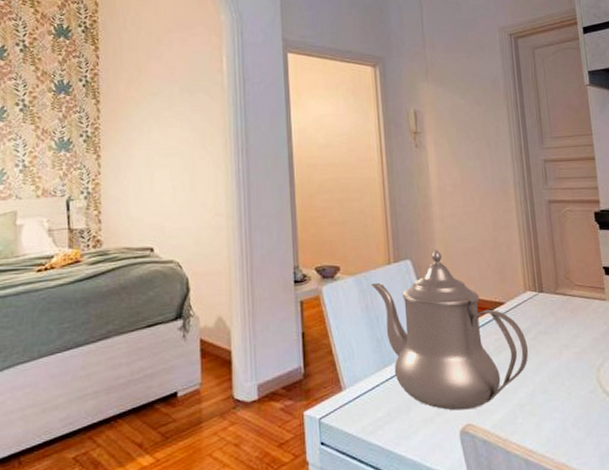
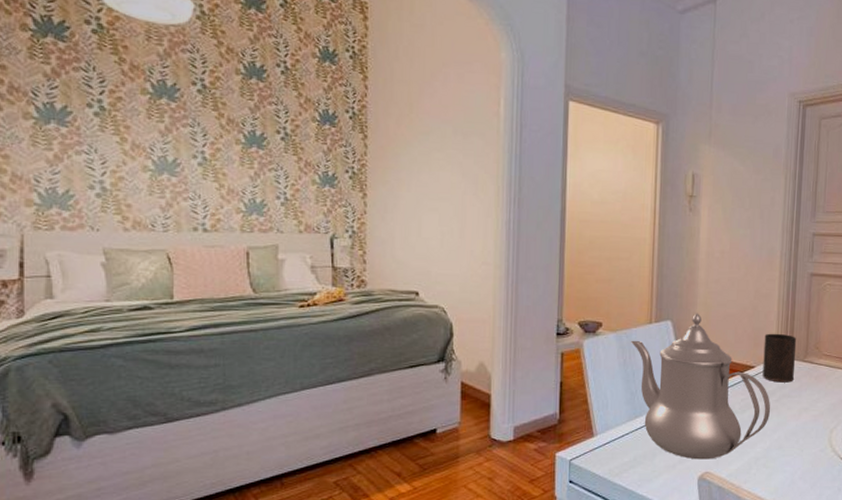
cup: none [509,265,548,319] -> present [762,333,797,383]

